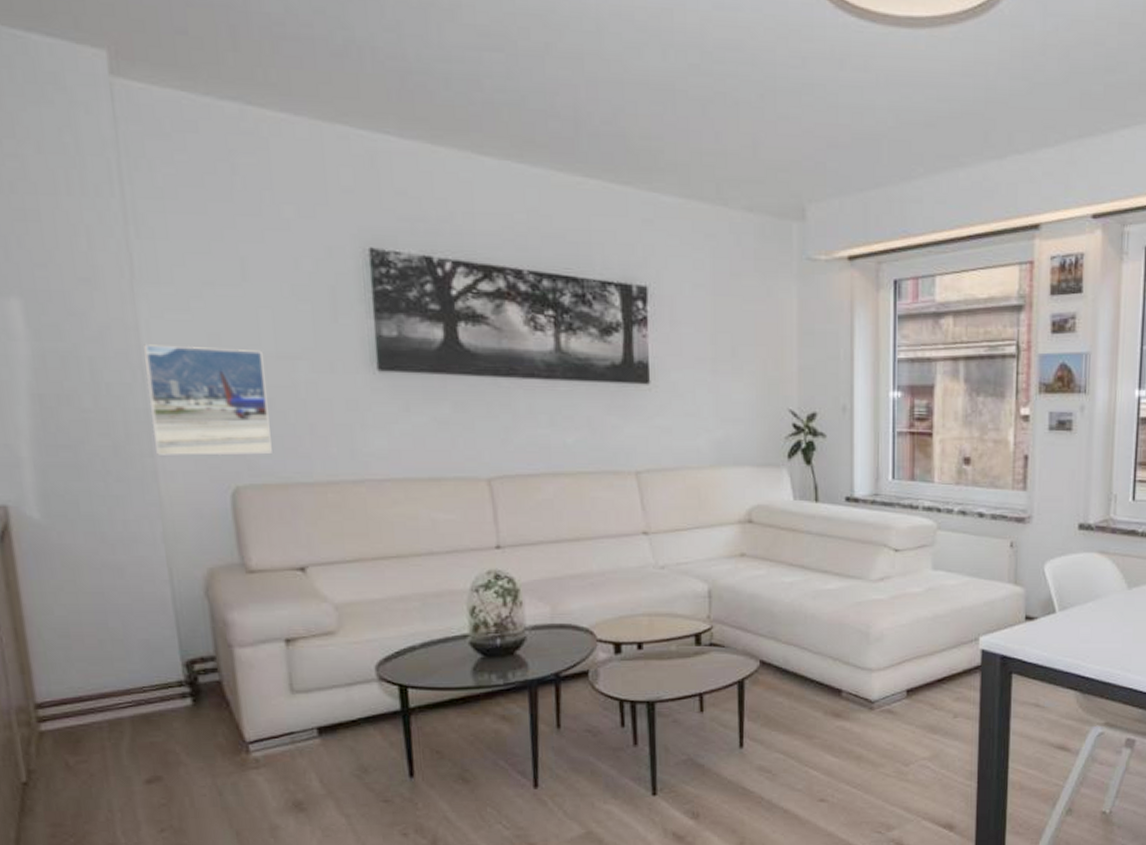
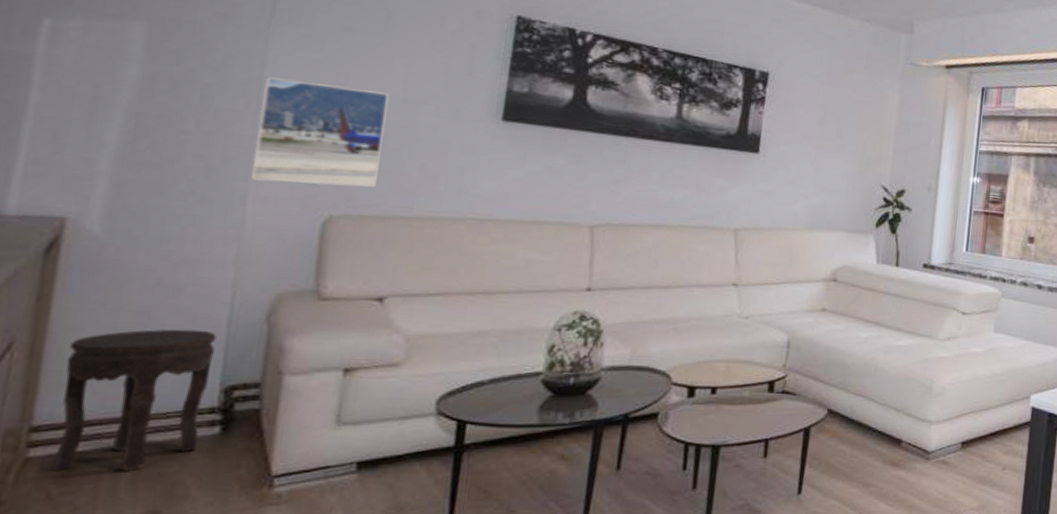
side table: none [45,608,177,742] -> present [51,329,217,471]

